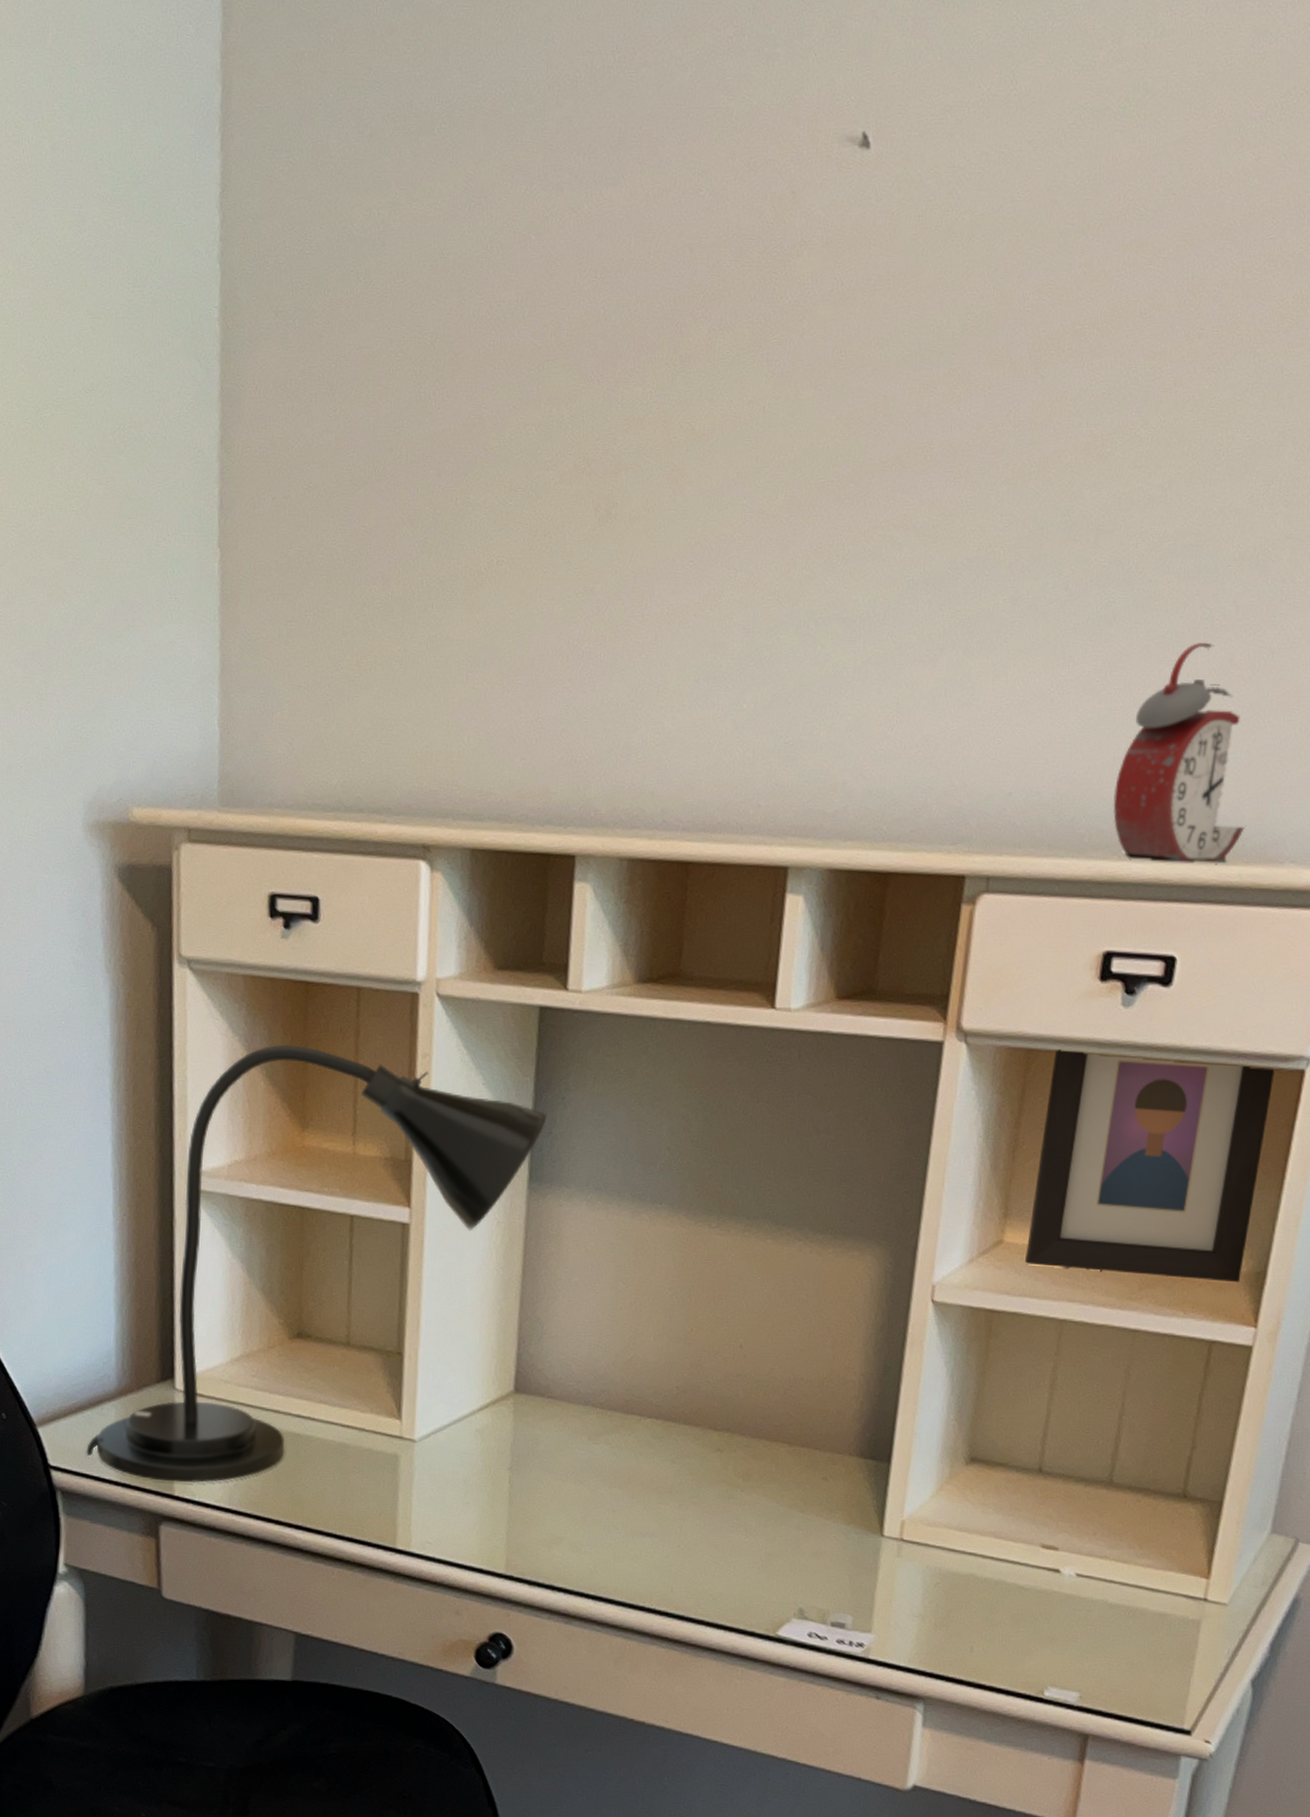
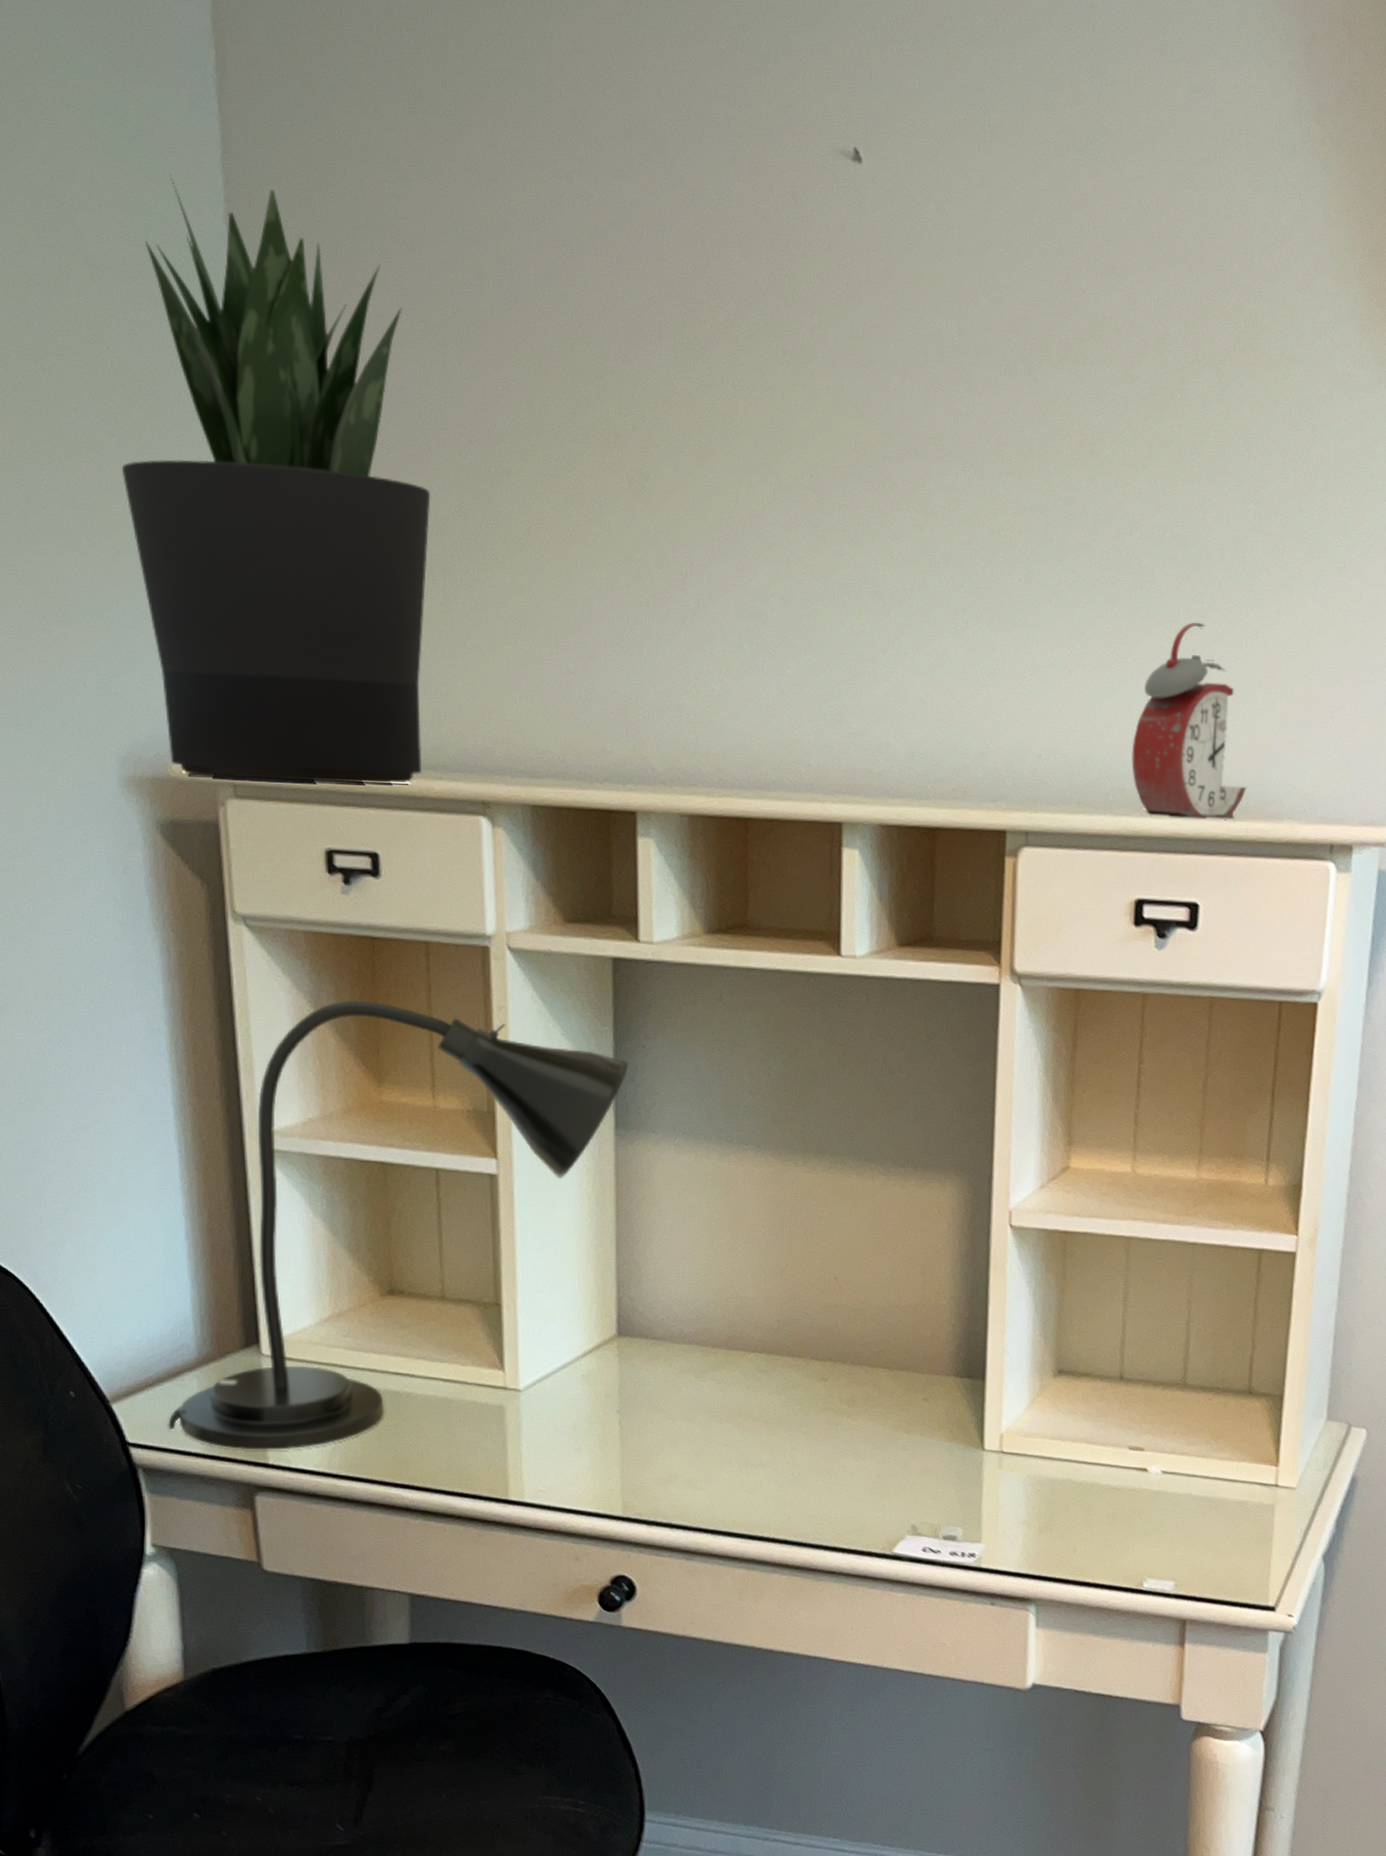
planter: none [106,216,396,827] -> present [121,173,431,784]
picture frame: present [1025,1048,1275,1283] -> none [1091,988,1292,1196]

